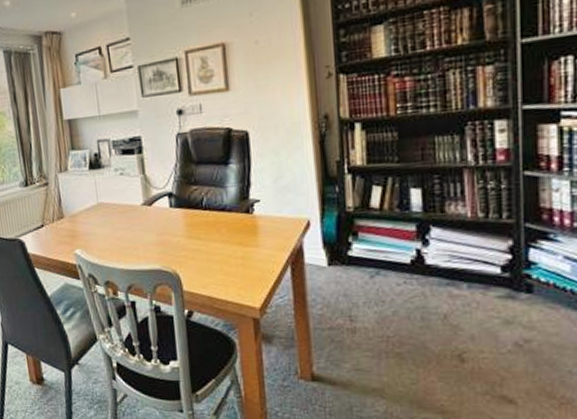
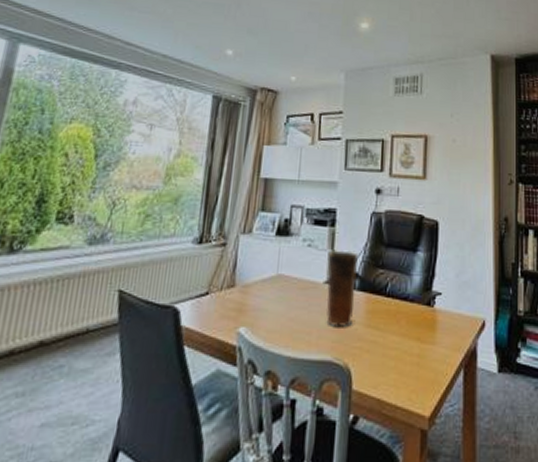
vase: none [140,173,174,241] -> present [326,250,358,327]

